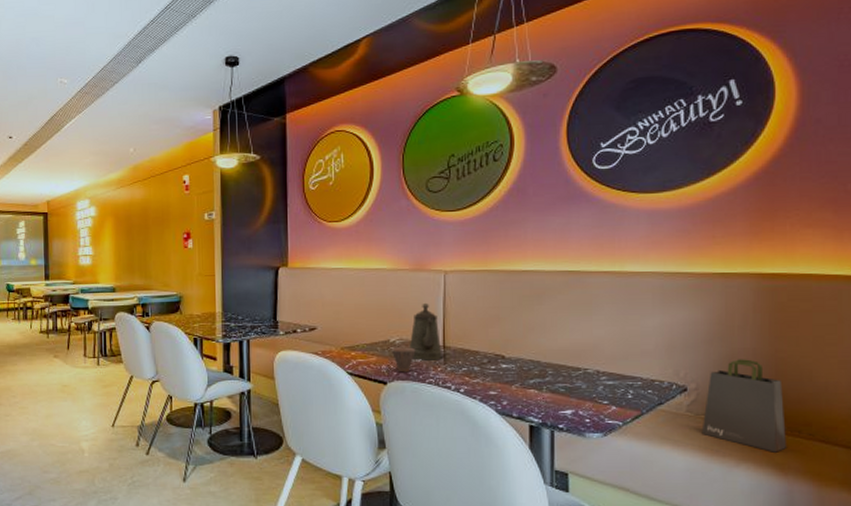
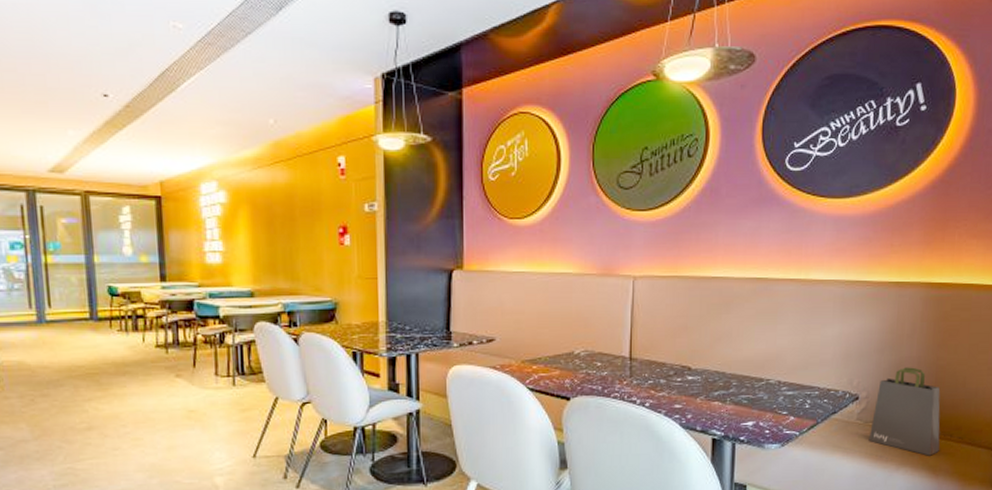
cup: present [391,347,416,373] -> none [575,359,601,387]
coffee pot: present [409,302,442,360] -> none [594,311,629,374]

